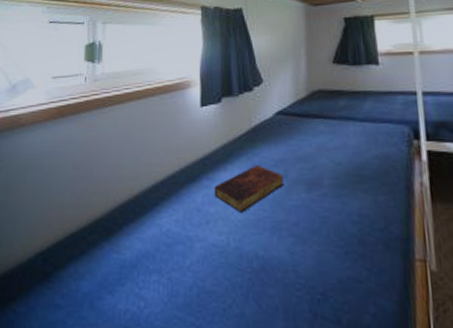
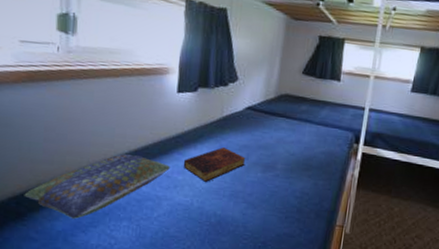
cushion: none [50,187,200,275] -> present [24,154,170,219]

